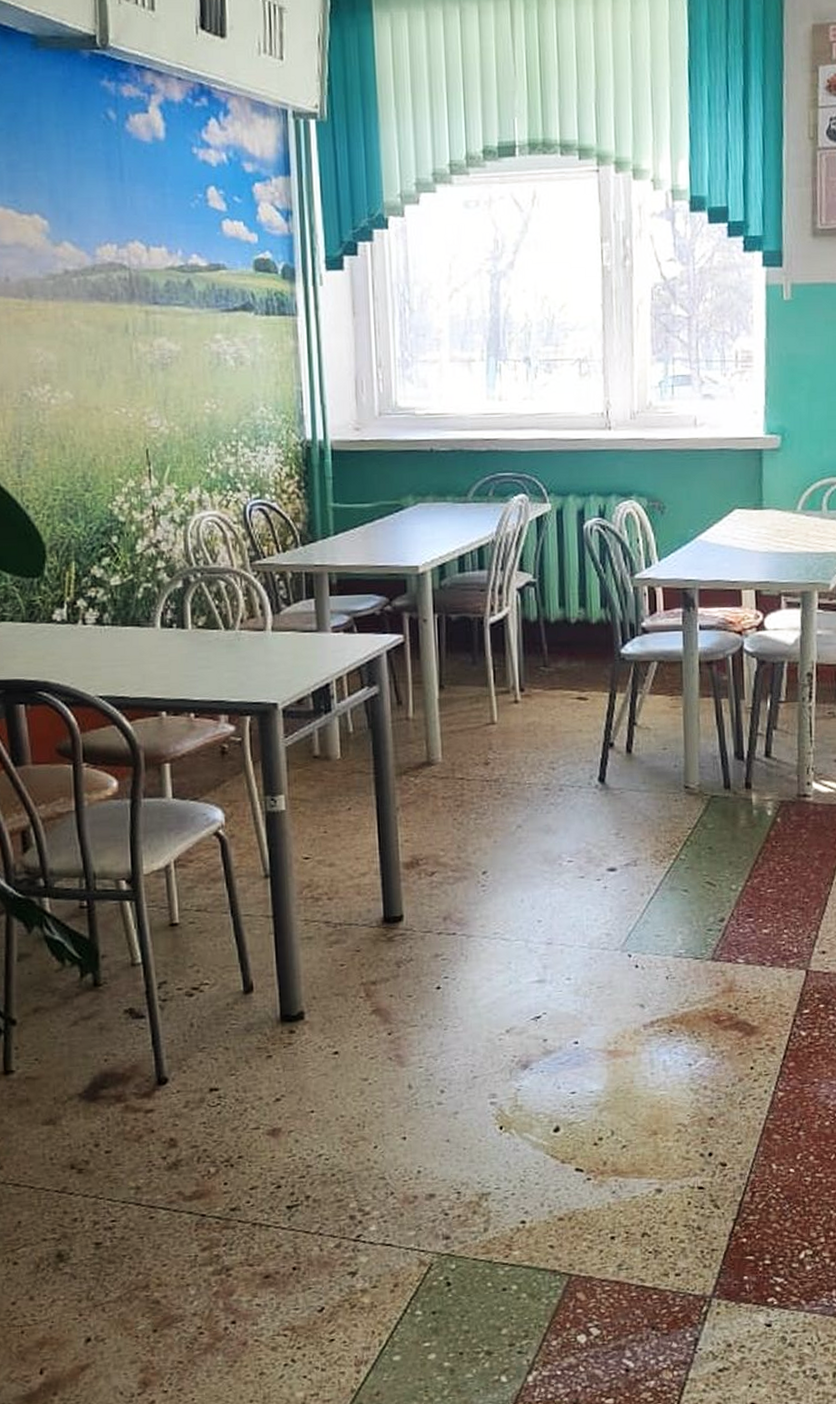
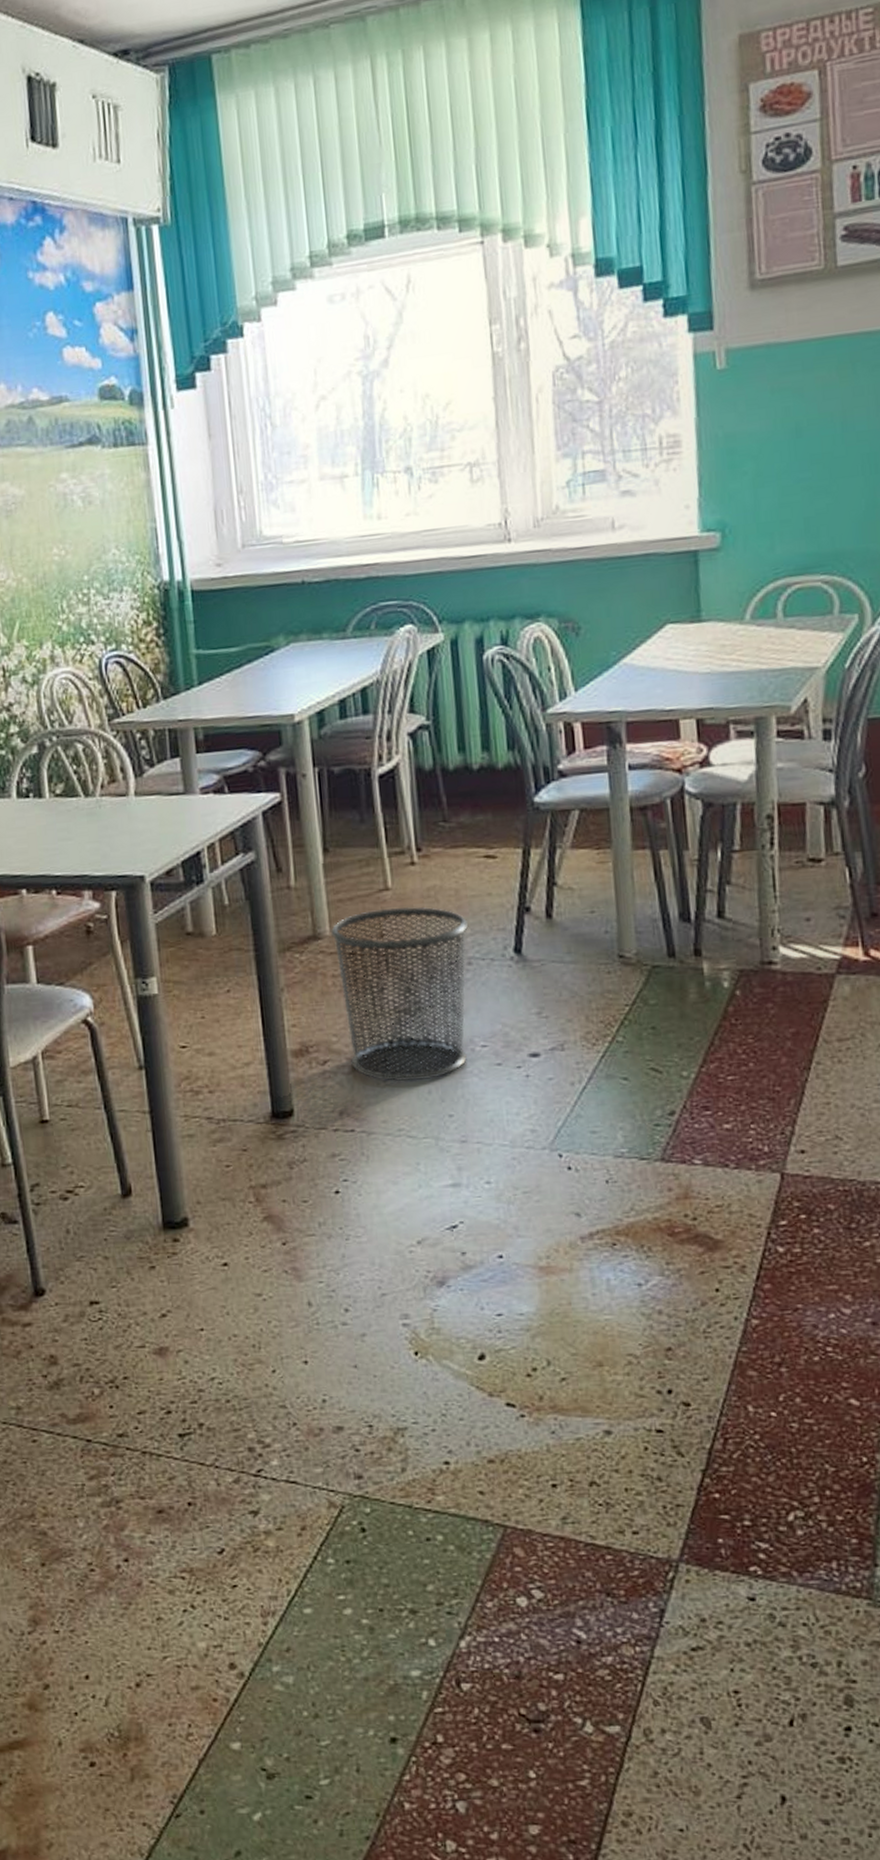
waste bin: none [442,739,562,892] -> present [330,906,469,1082]

